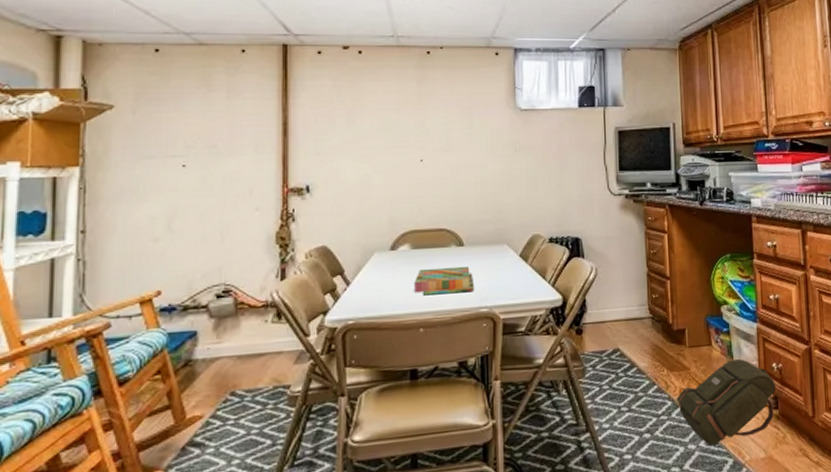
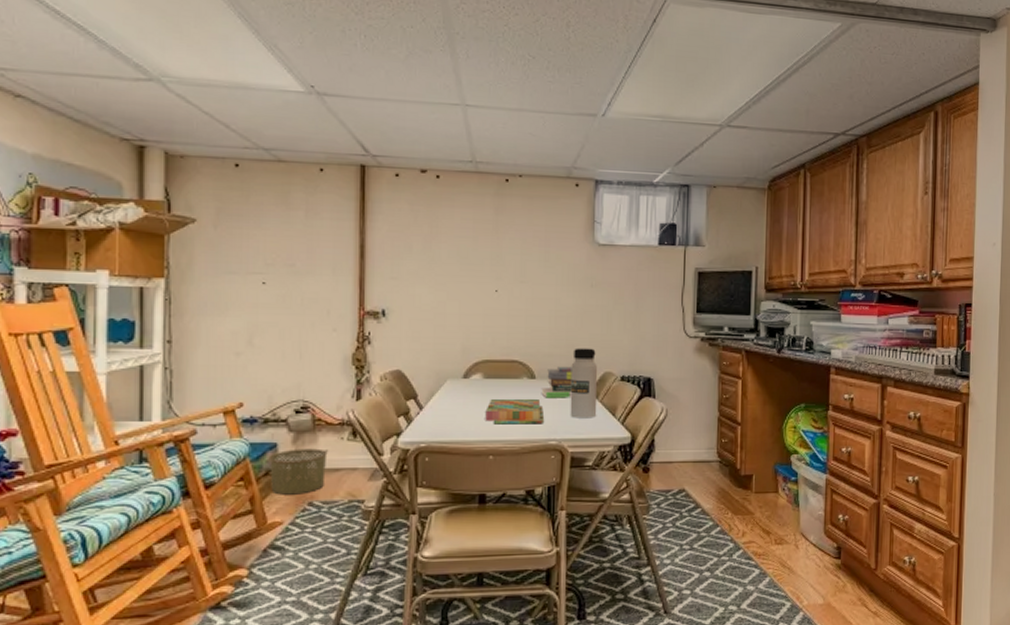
basket: none [187,333,251,387] -> present [268,448,328,495]
books: none [470,231,501,265] -> present [541,366,572,398]
water bottle: none [499,211,527,284] -> present [570,348,598,418]
backpack: present [676,359,776,446] -> none [738,508,840,588]

